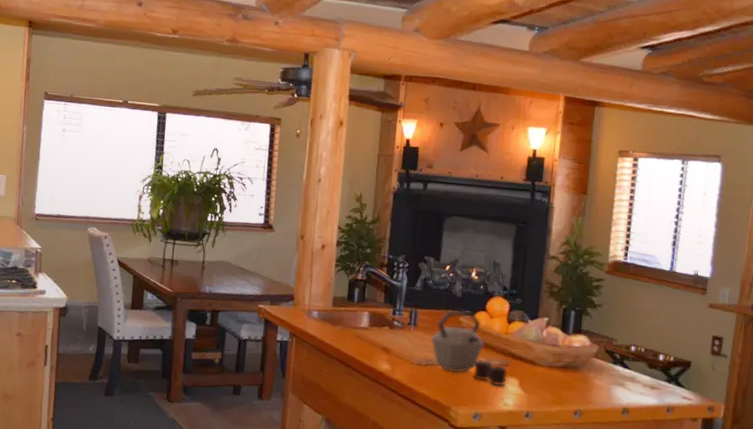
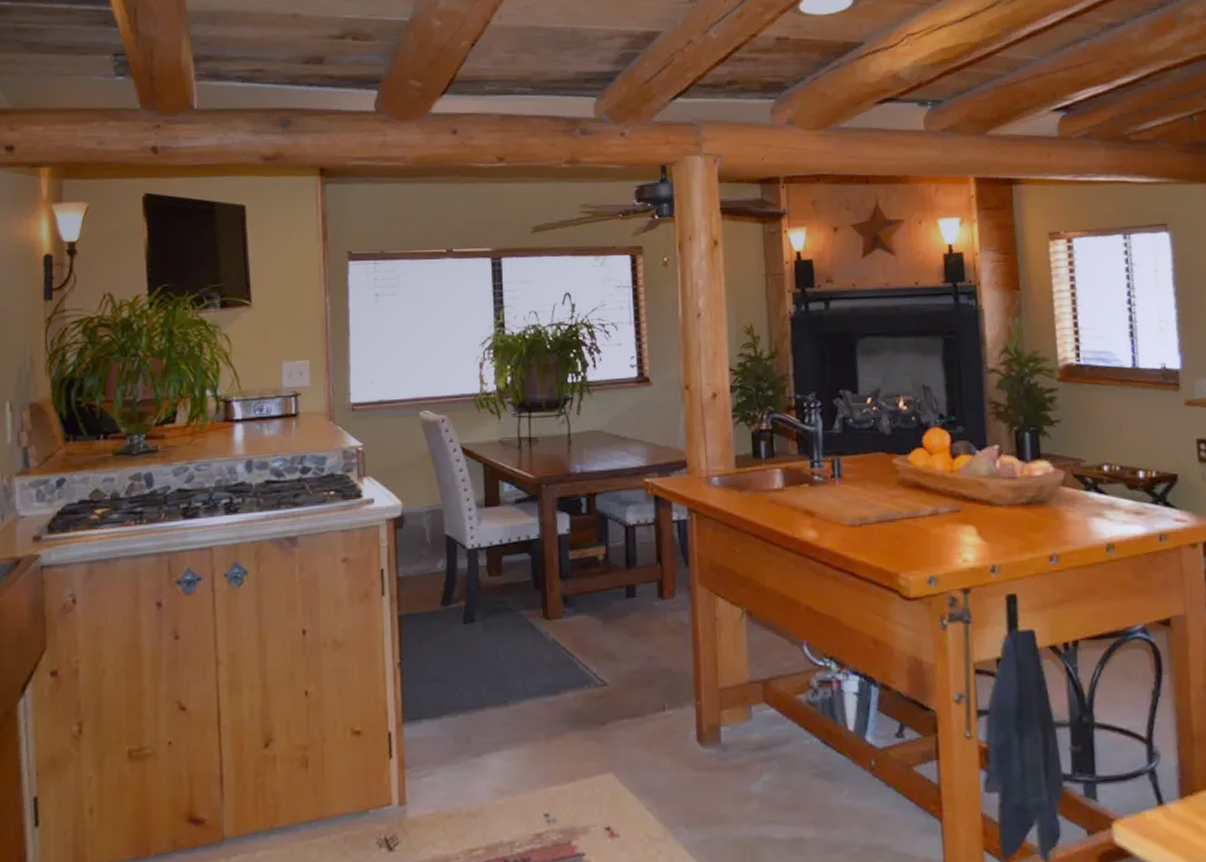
kettle: present [430,310,507,387] -> none [861,449,962,539]

